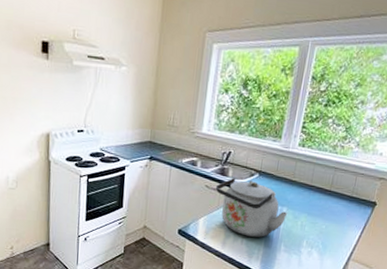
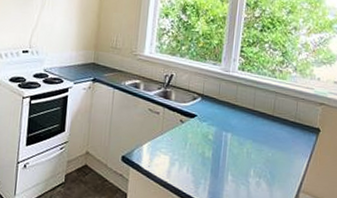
kettle: present [215,177,288,238] -> none [158,100,233,166]

